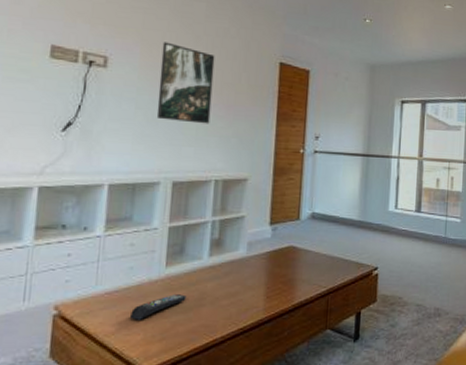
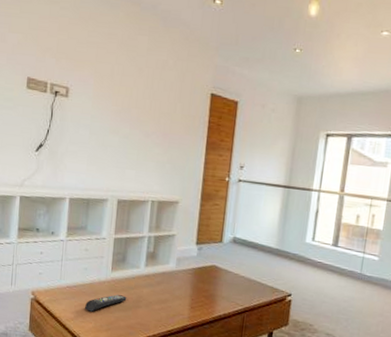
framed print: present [156,42,215,124] -> none [106,74,155,150]

